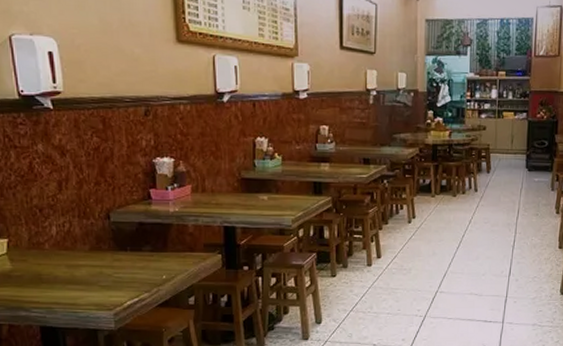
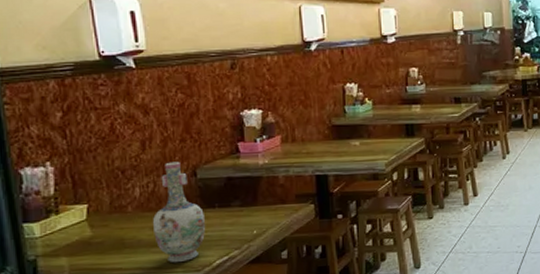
vase: none [69,203,118,301] -> present [153,161,206,263]

